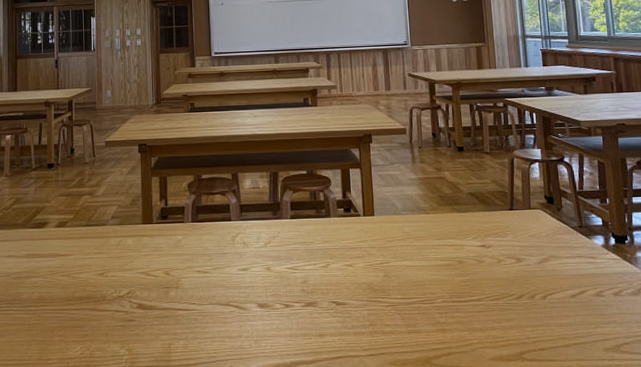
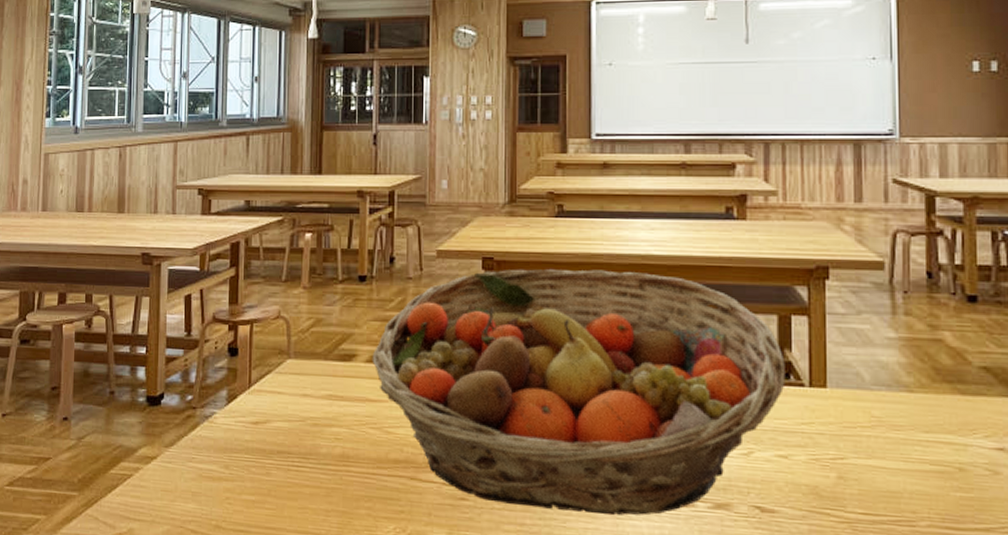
fruit basket: none [60,147,348,321] -> present [372,269,785,516]

